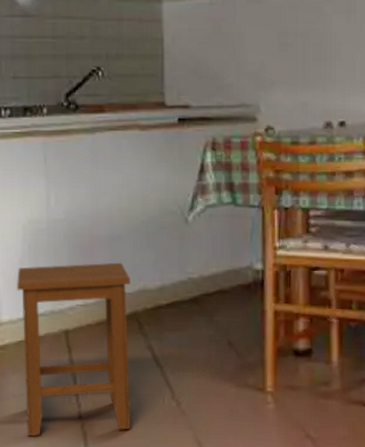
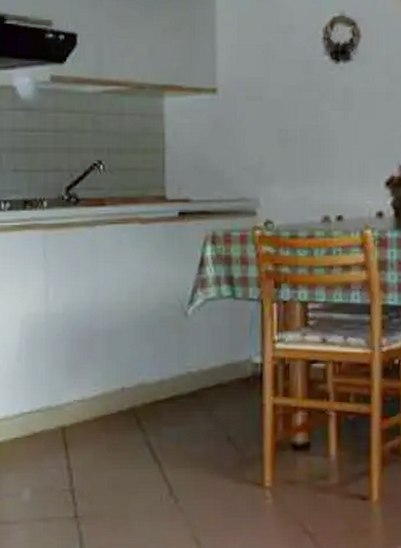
stool: present [16,262,131,437] -> none [12,356,129,538]

